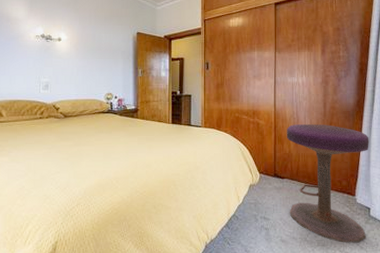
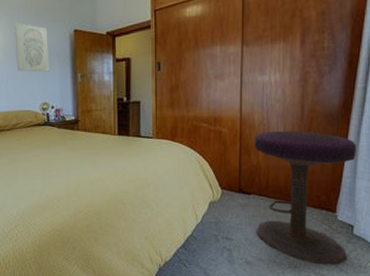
wall art: none [86,24,115,67] -> present [14,23,49,72]

